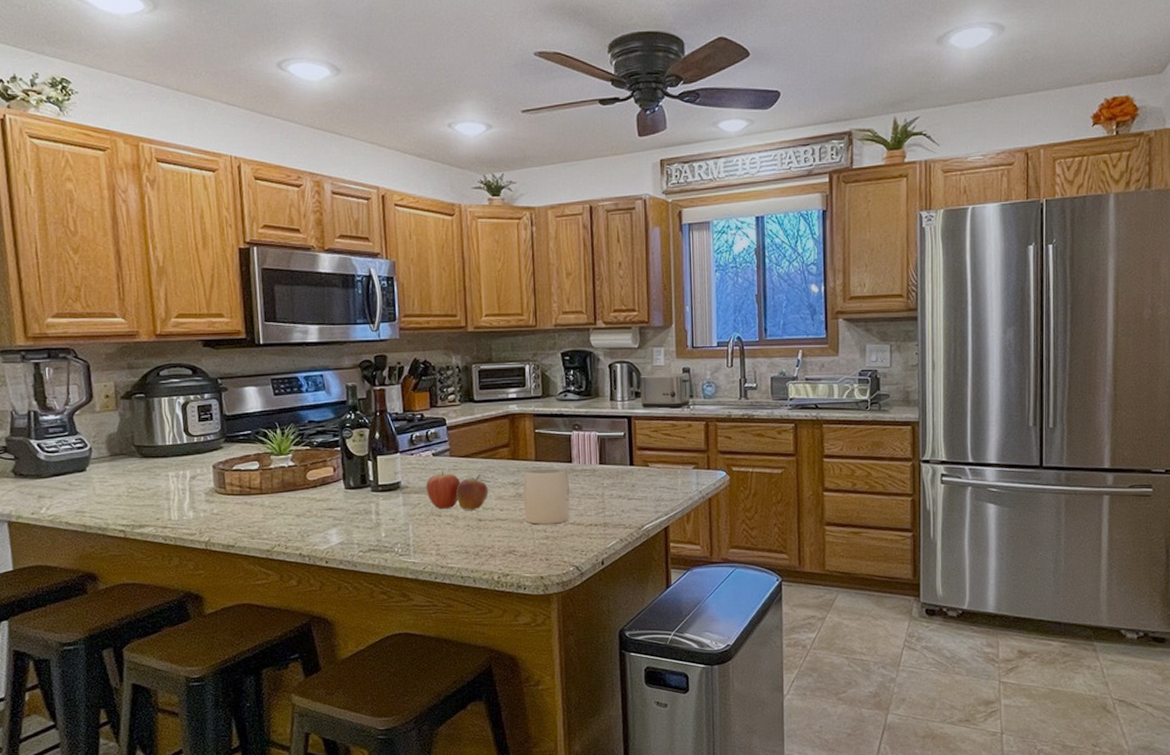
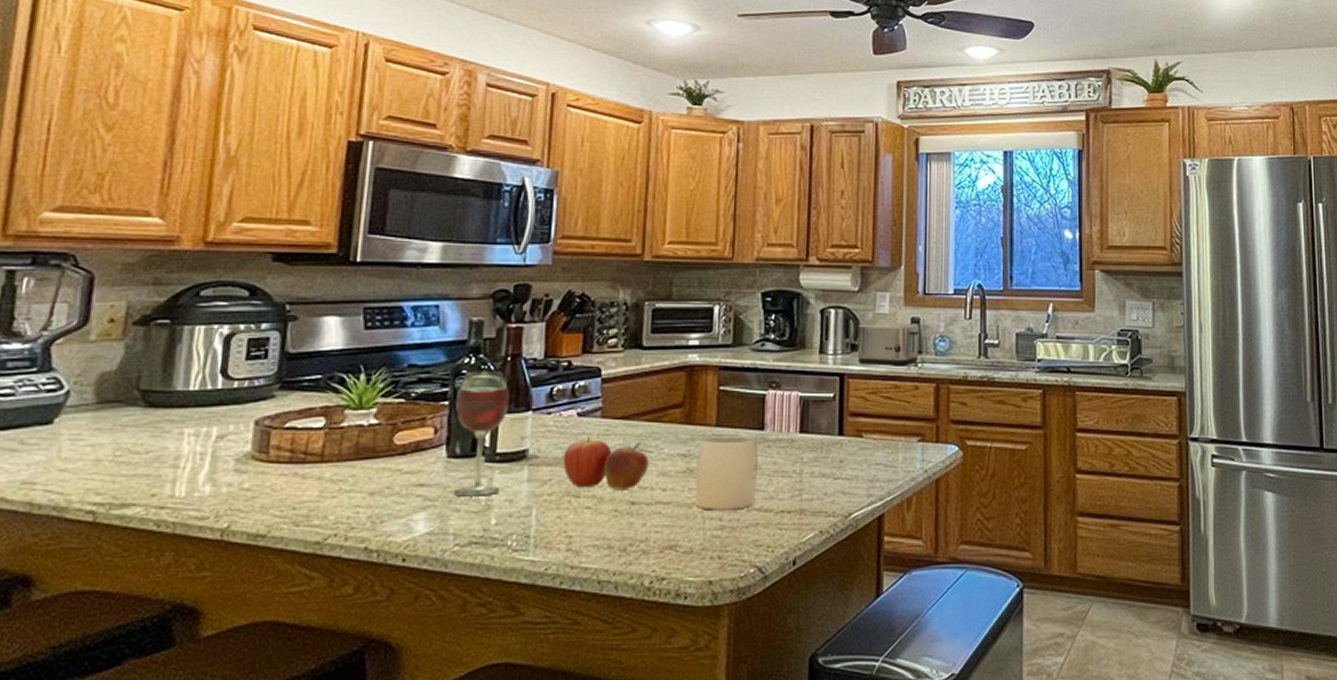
wineglass: none [345,423,384,517] -> present [453,371,510,497]

